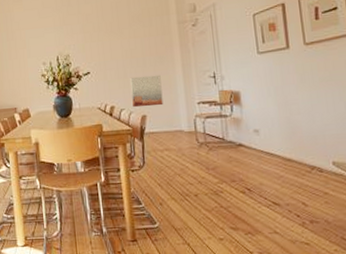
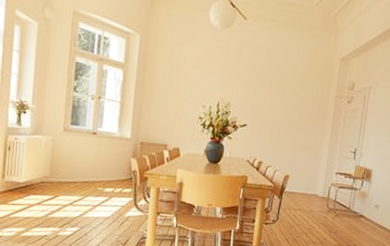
wall art: present [130,75,163,108] -> none [279,137,310,169]

